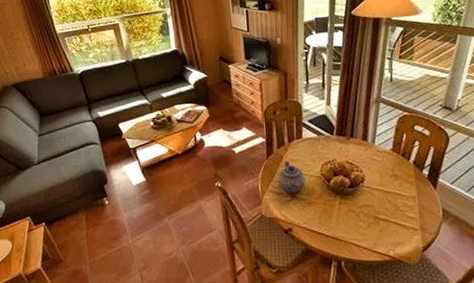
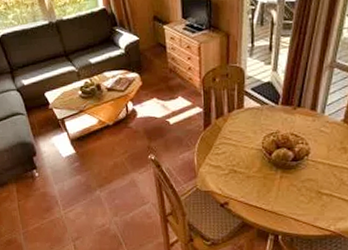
teapot: present [278,161,306,194] -> none [215,132,245,167]

